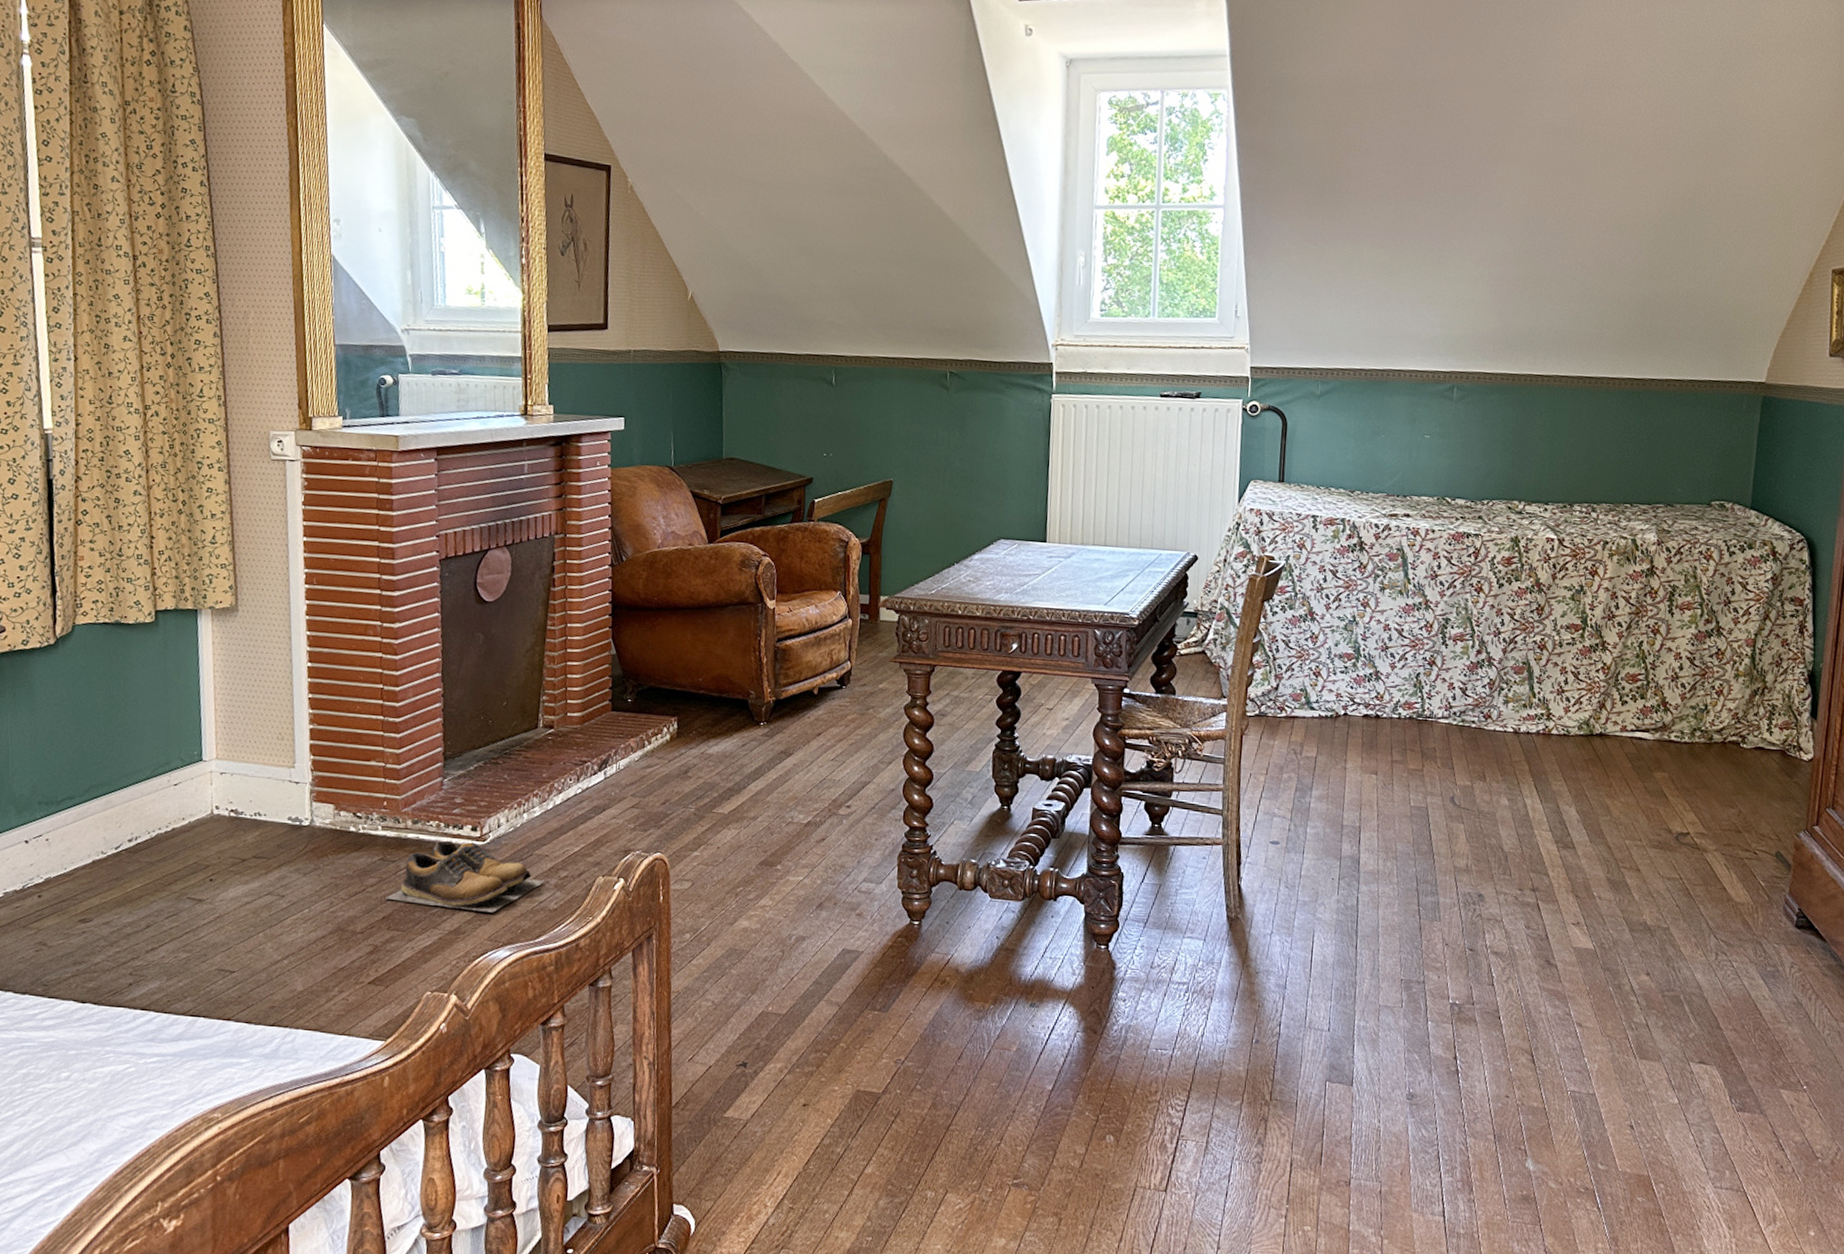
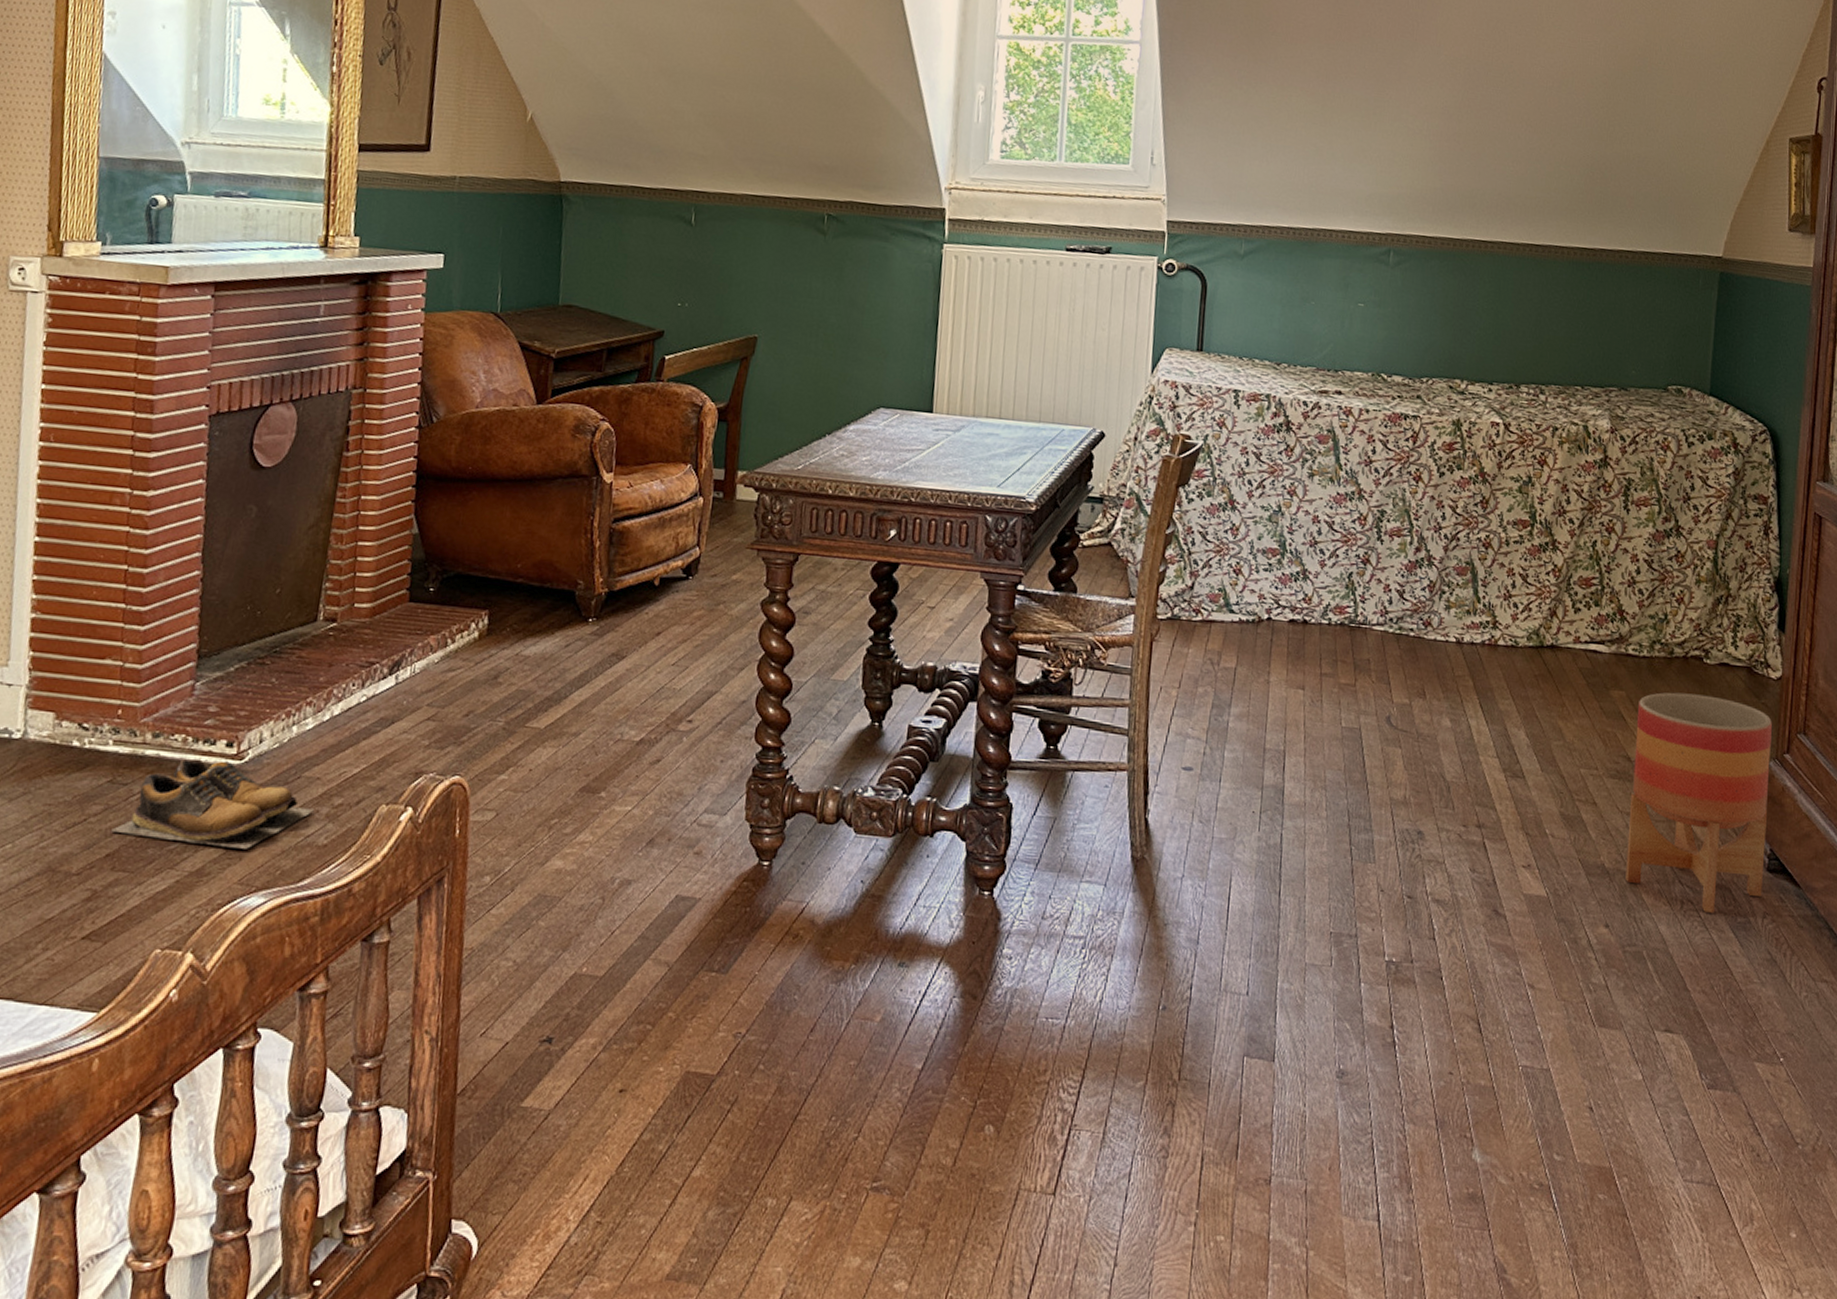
planter: none [1665,773,1803,963] -> present [1625,692,1772,913]

